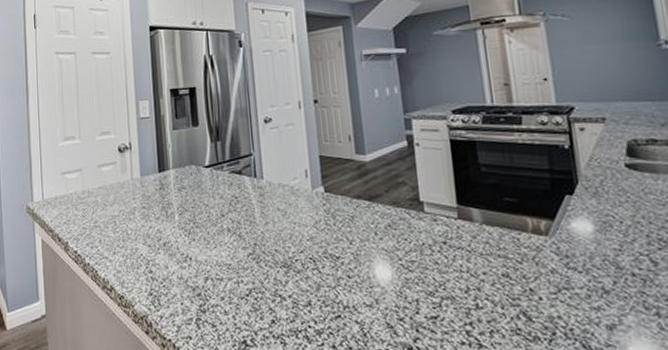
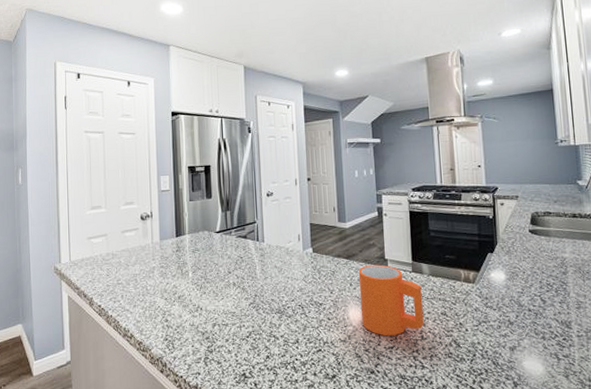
mug: none [384,208,479,303] -> present [358,264,424,336]

